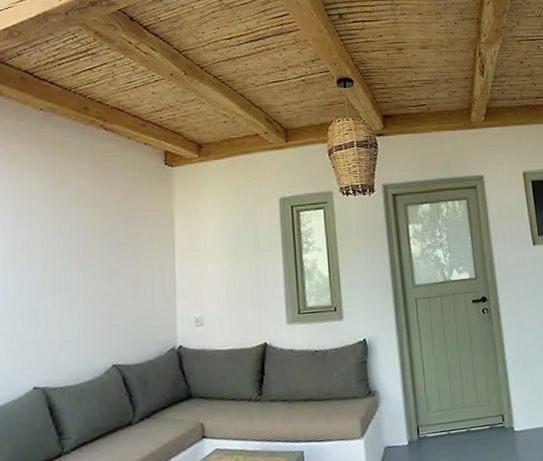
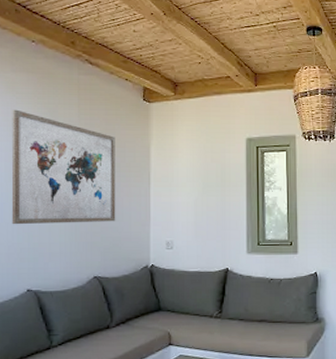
wall art: none [15,183,137,313] -> present [11,109,116,225]

